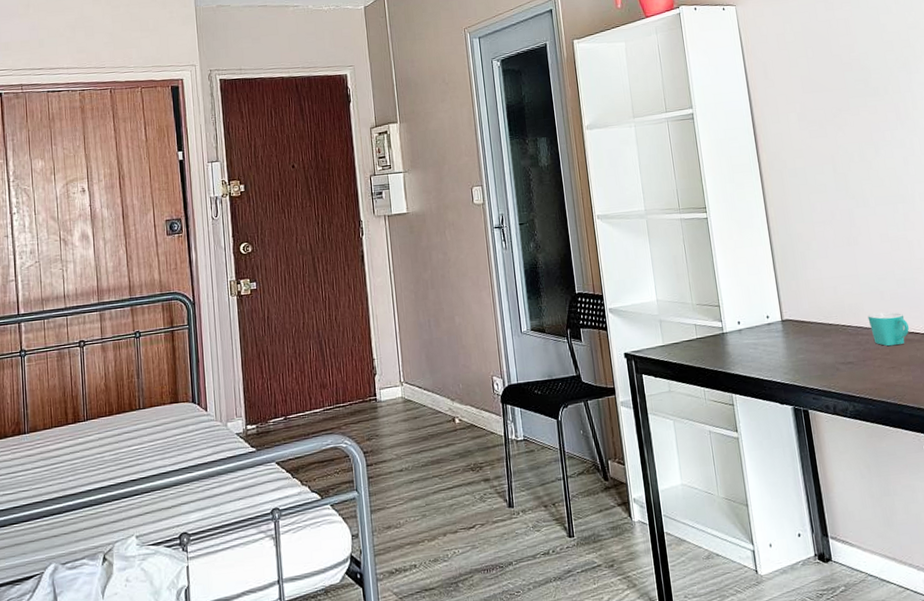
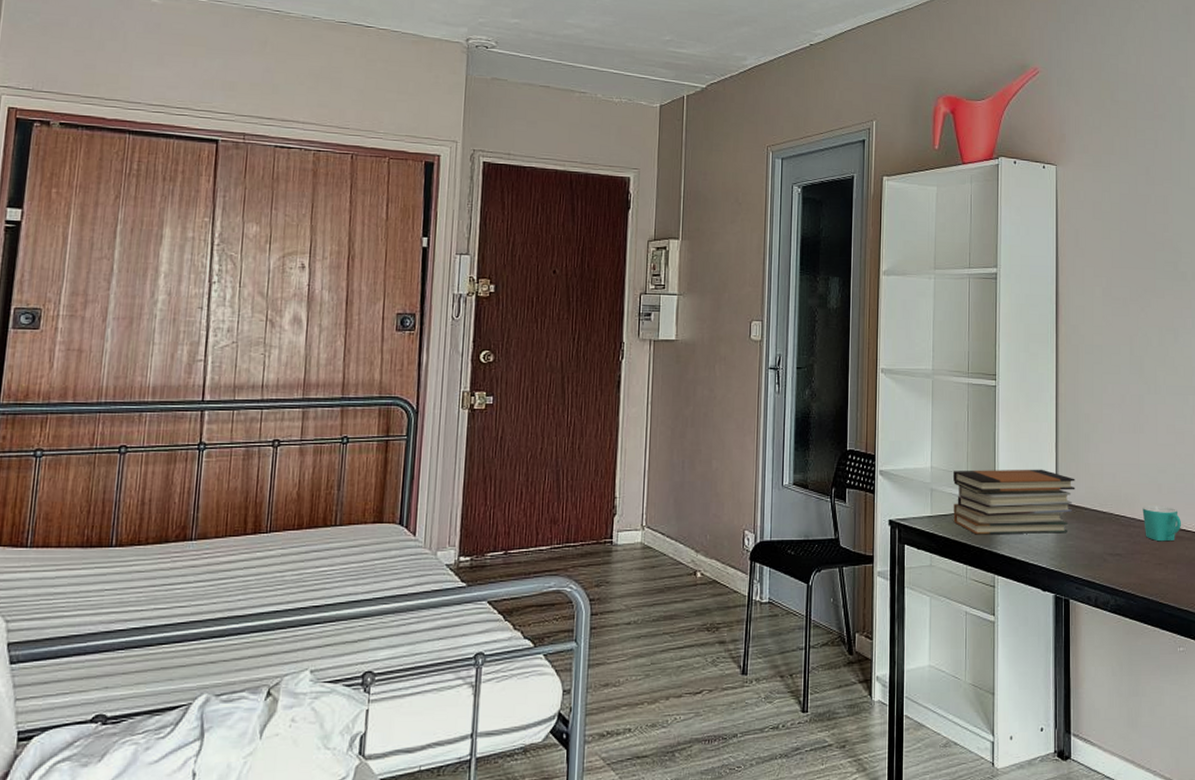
book stack: none [679,290,799,359] -> present [953,469,1075,535]

